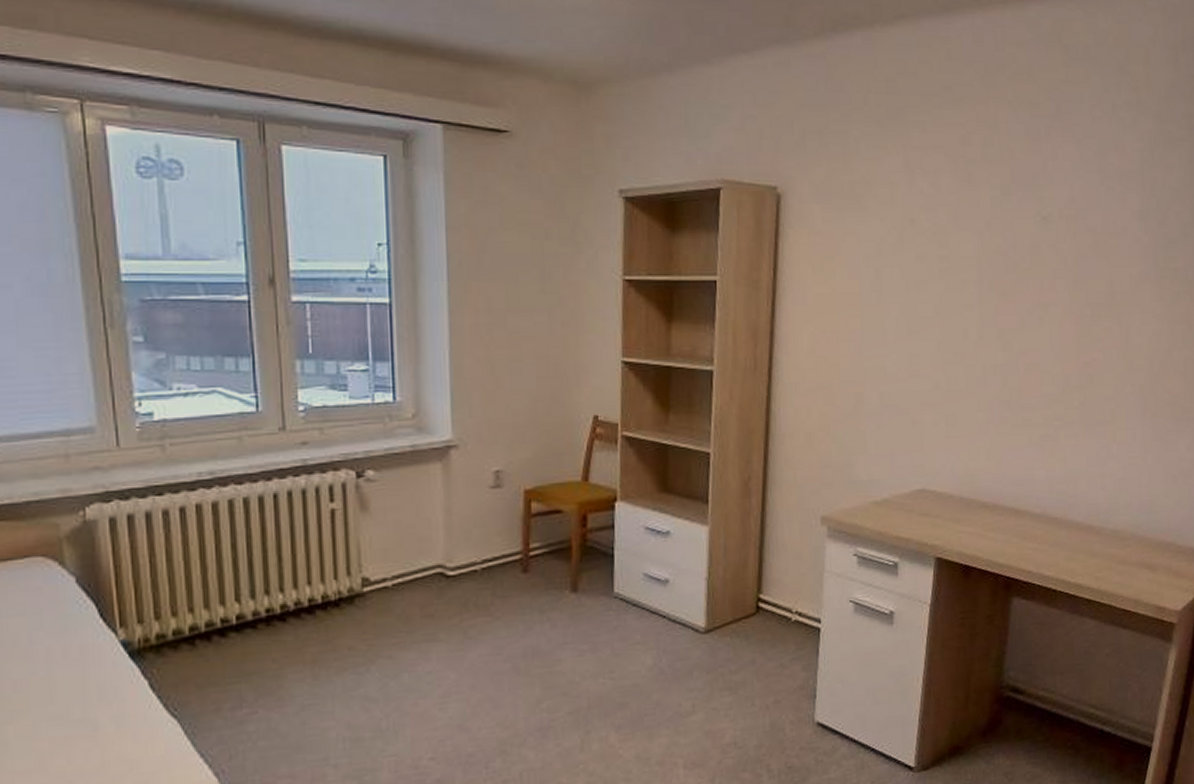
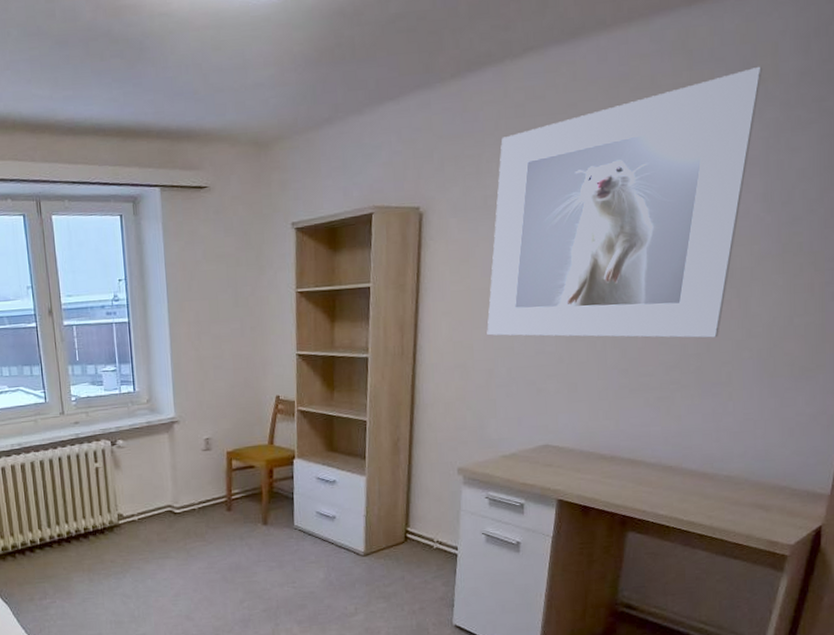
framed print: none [855,72,1136,369] -> present [487,66,763,338]

